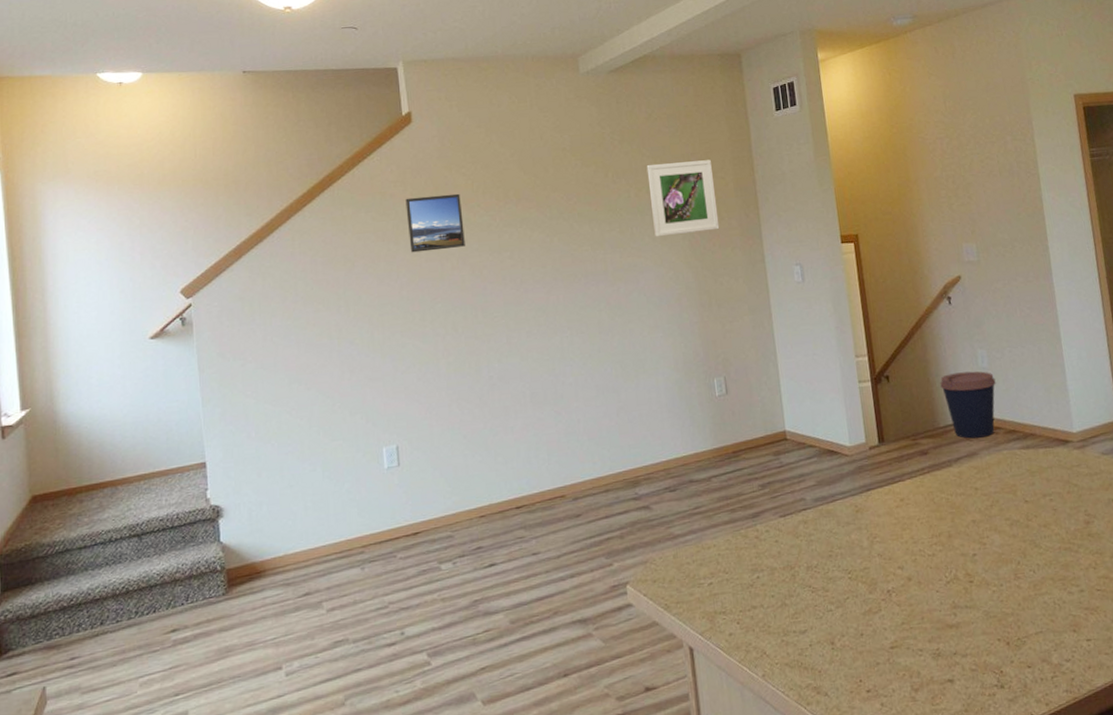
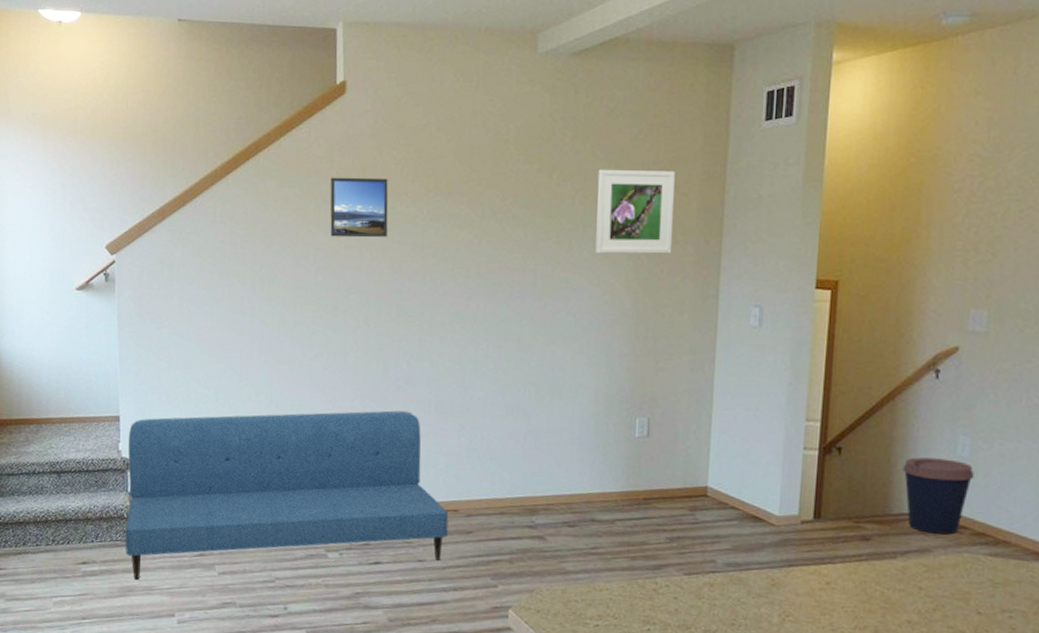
sofa: none [216,407,558,637] -> present [125,410,449,580]

